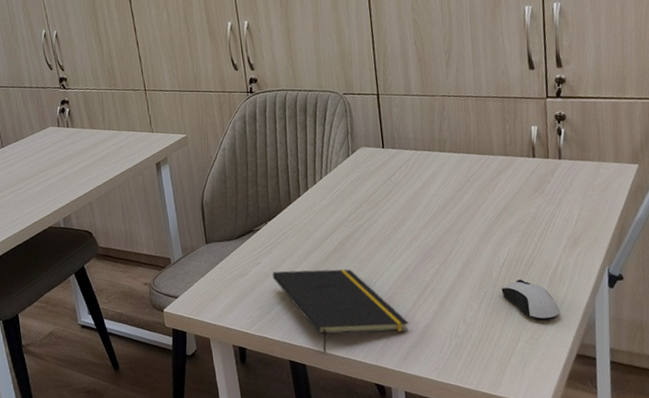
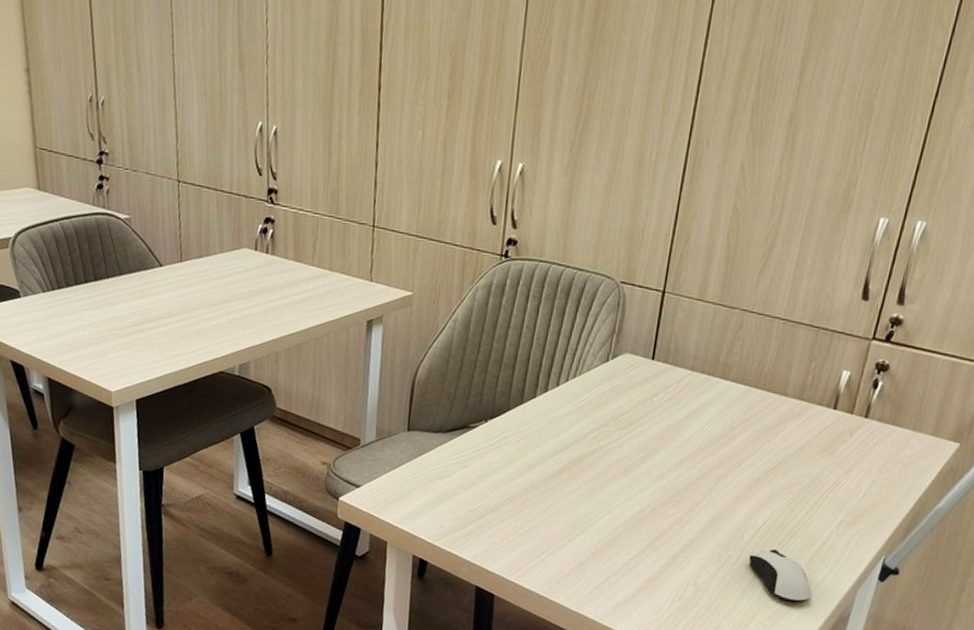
notepad: present [272,269,409,353] -> none [478,480,629,587]

